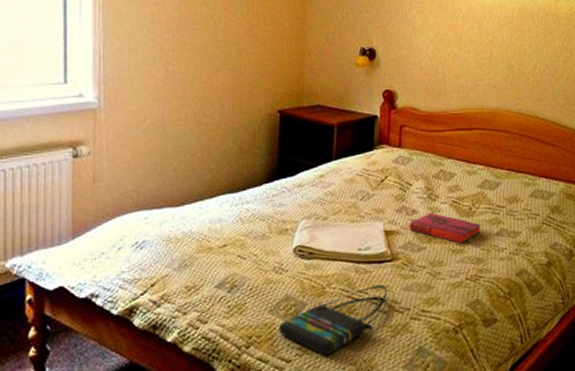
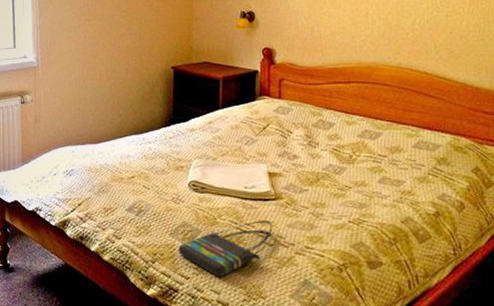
hardback book: present [409,212,481,244] -> none [290,158,362,189]

